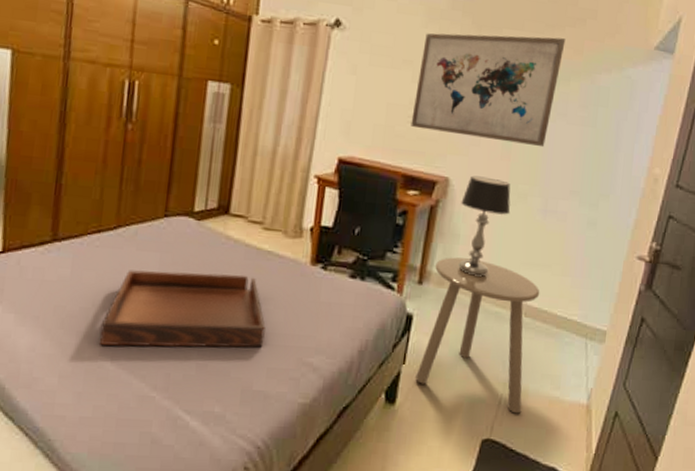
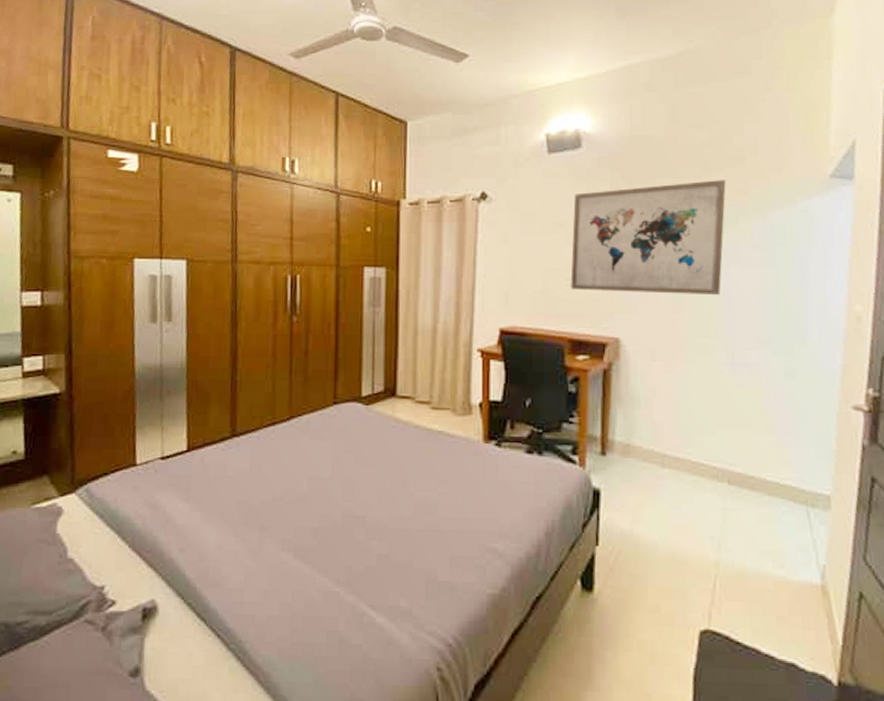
serving tray: present [100,270,266,349] -> none [281,458,444,540]
side table: present [415,257,540,414] -> none [612,423,743,599]
table lamp: present [458,175,511,277] -> none [636,333,693,442]

